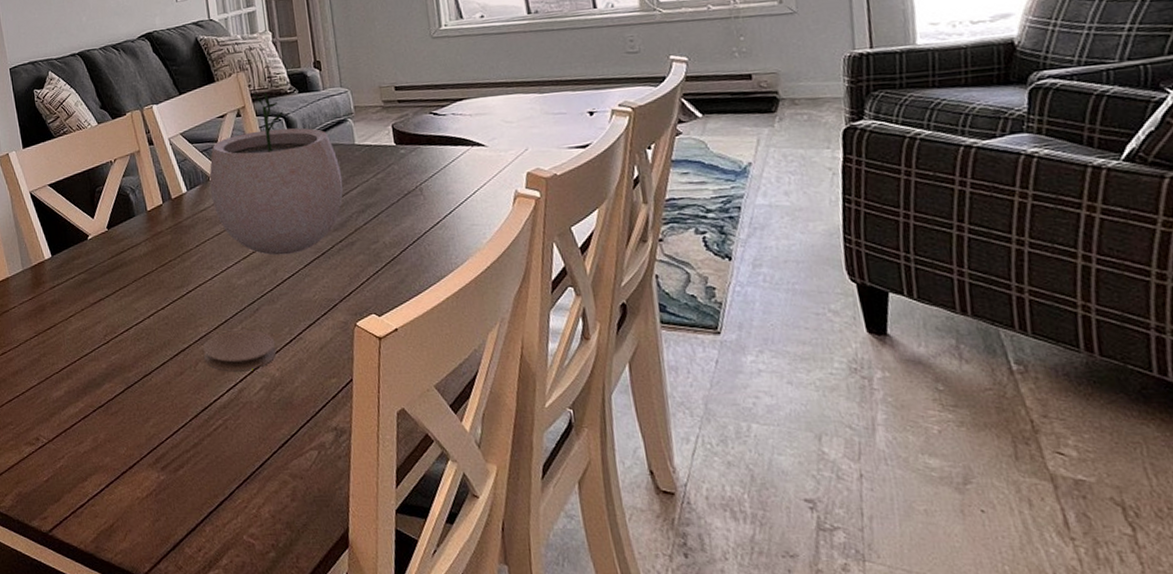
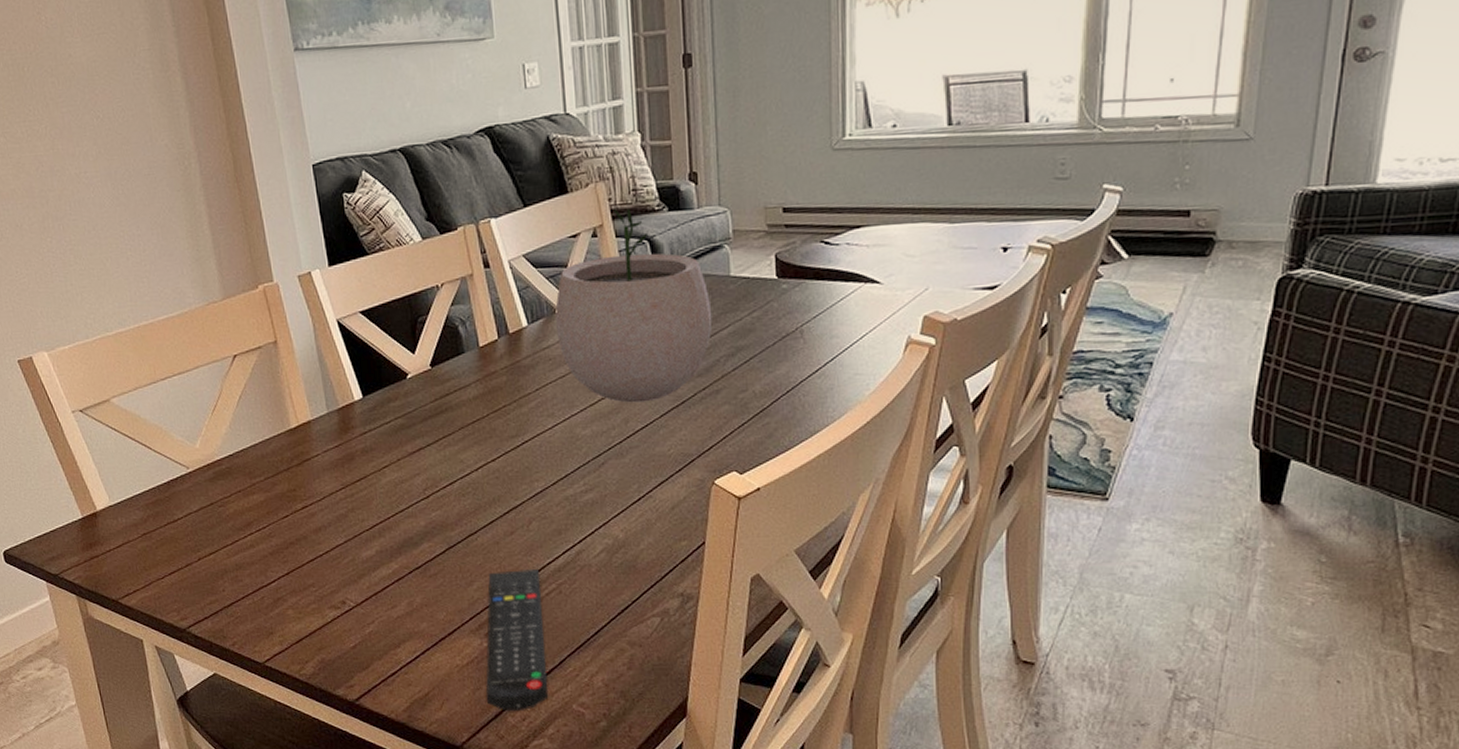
remote control: none [162,407,221,542] -> present [486,569,549,712]
coaster: present [203,329,277,371] -> none [538,486,622,531]

